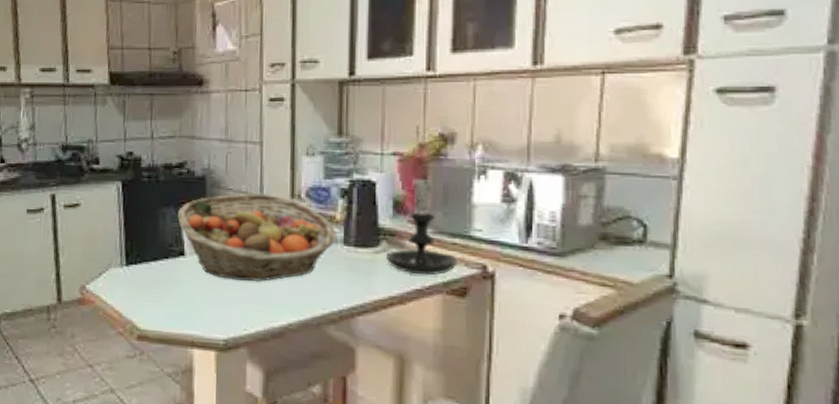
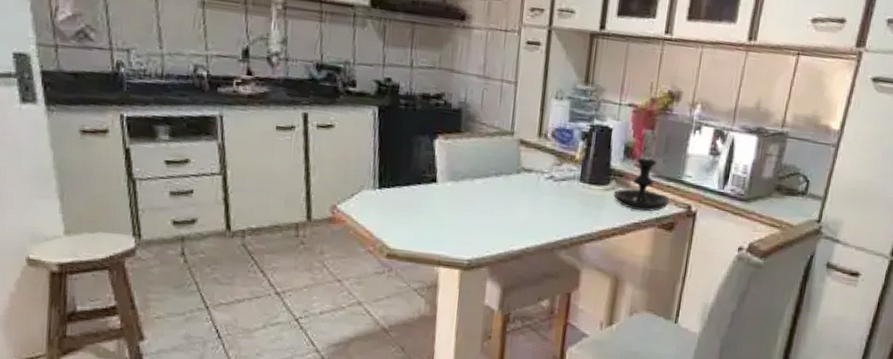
fruit basket: present [178,194,337,282] -> none [432,128,575,211]

